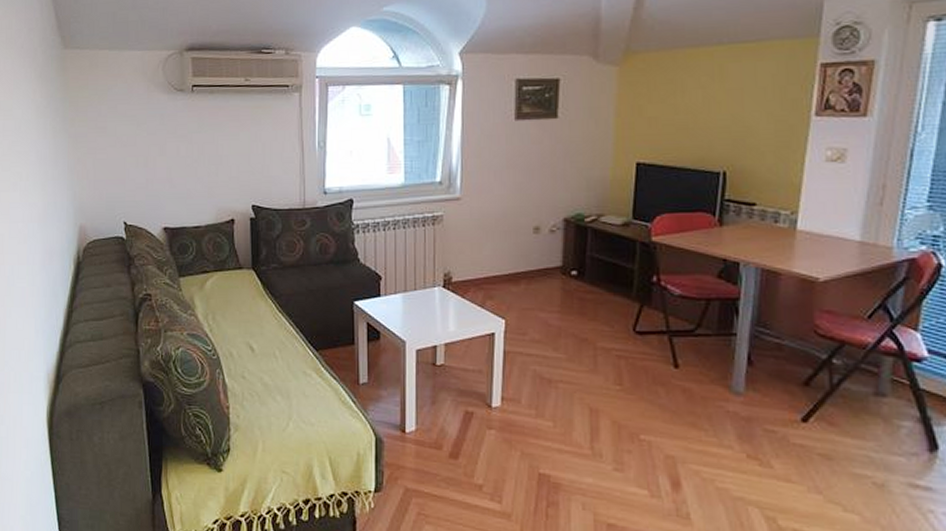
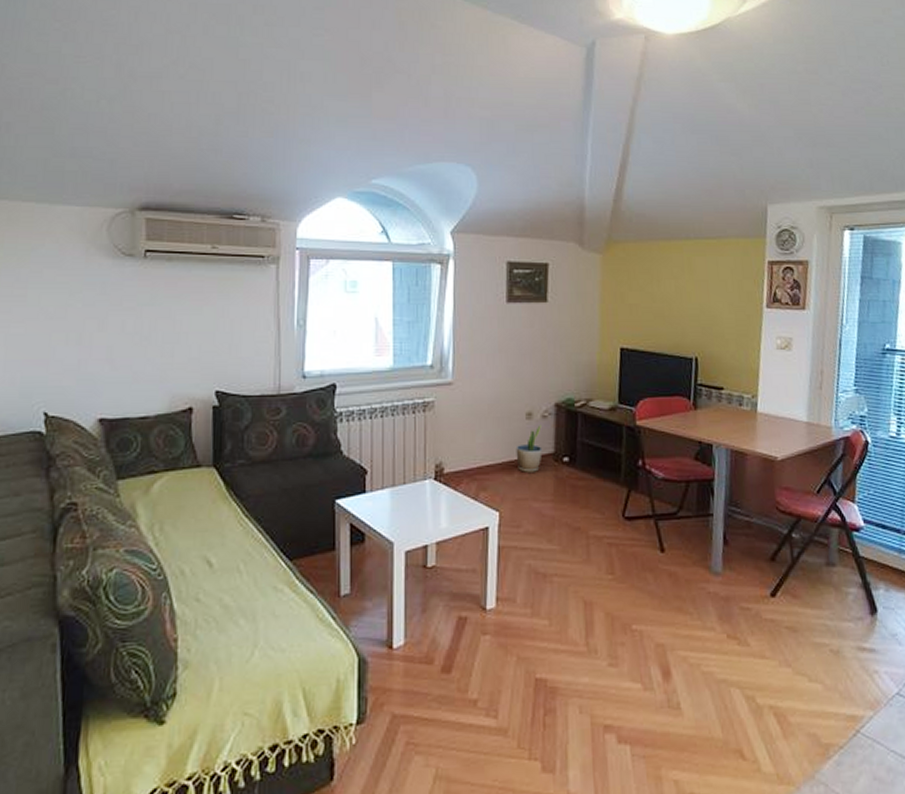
potted plant: none [522,239,550,284] -> present [516,425,543,472]

